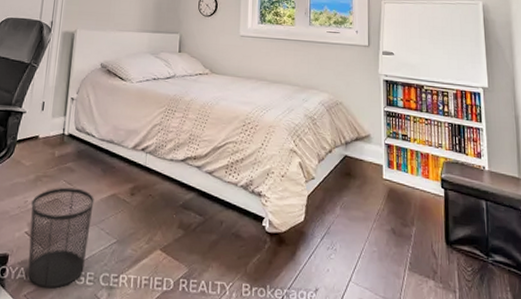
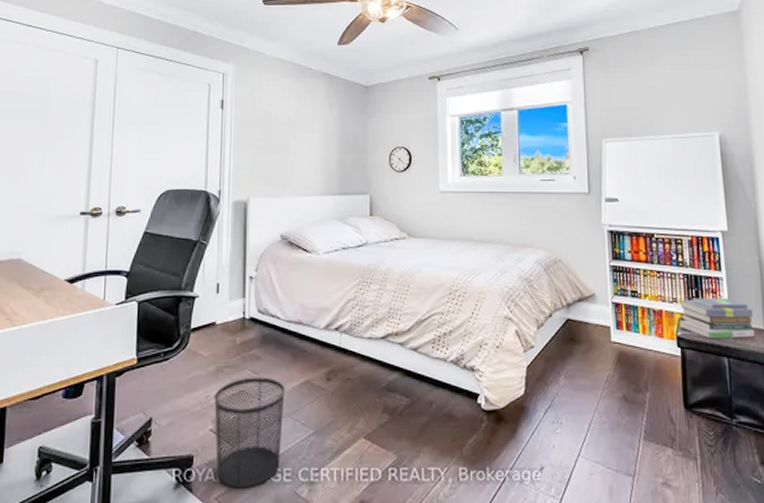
books: none [443,145,510,184] -> present [678,298,754,339]

